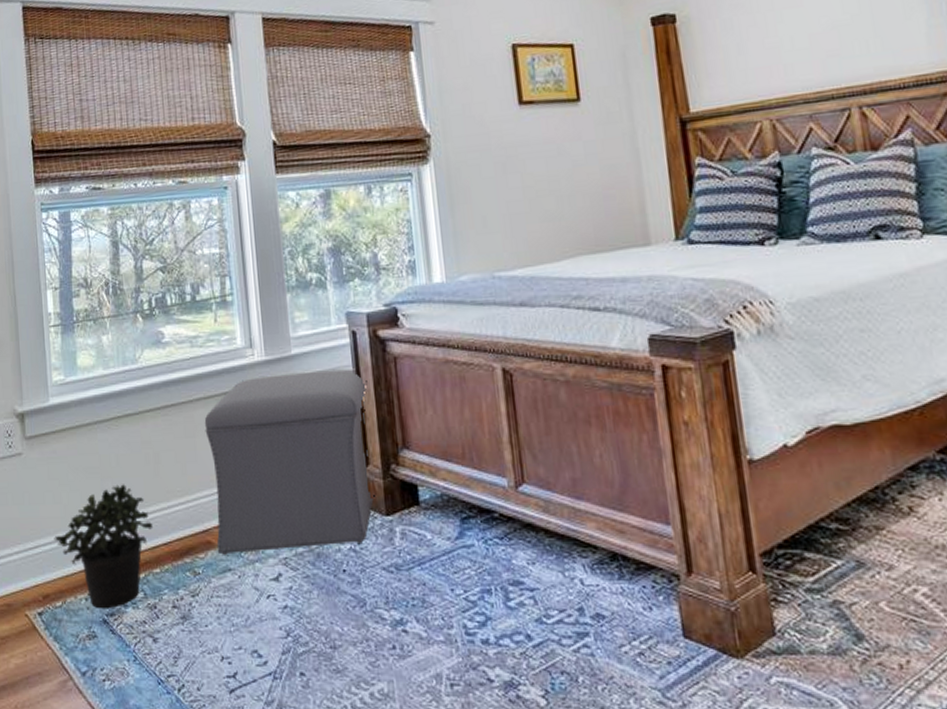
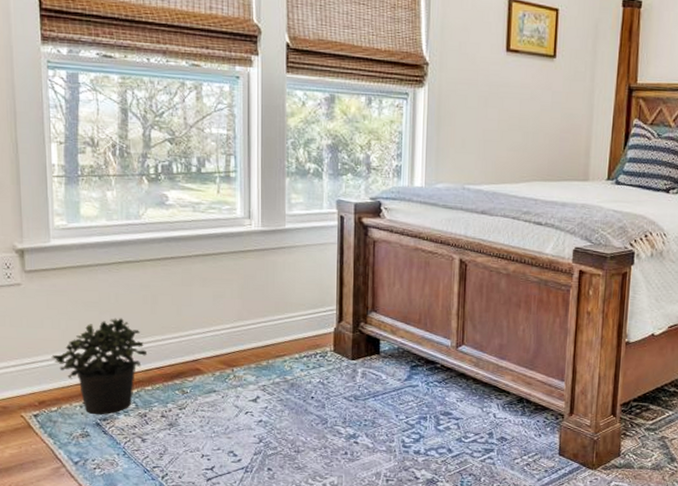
ottoman: present [204,369,374,555] -> none [201,243,349,380]

